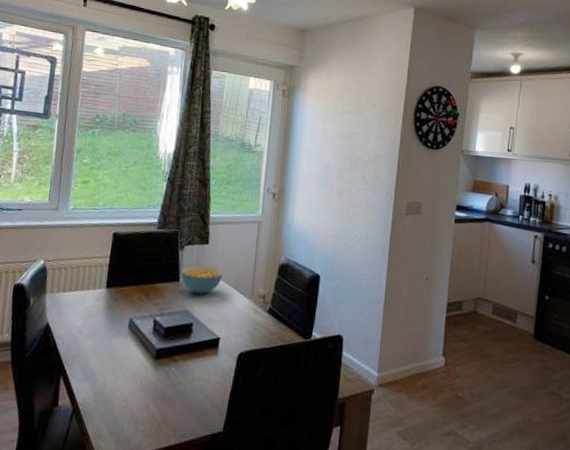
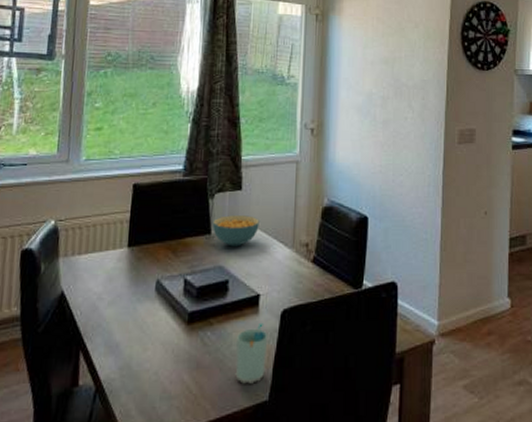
cup: none [195,362,226,416] -> present [235,322,268,384]

